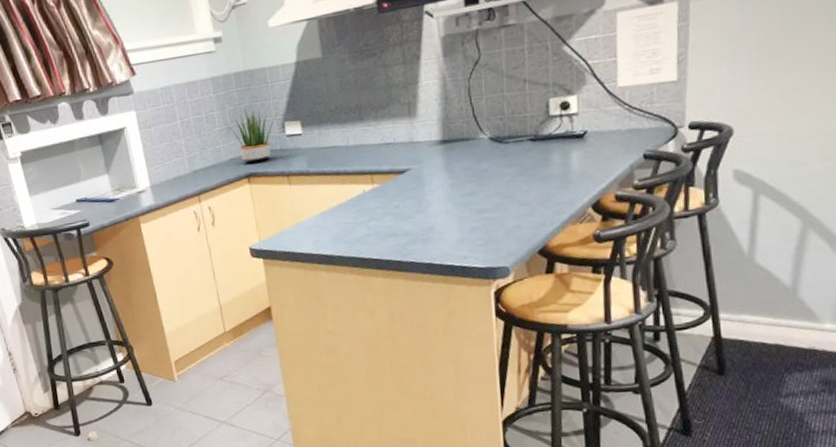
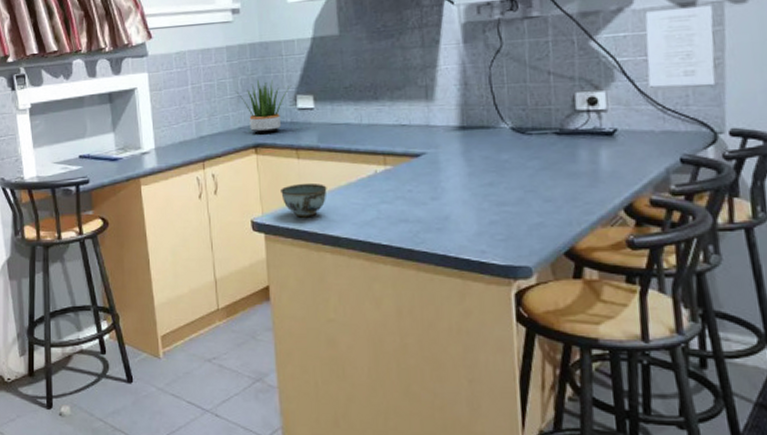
bowl: none [275,206,319,241] -> present [281,182,327,218]

